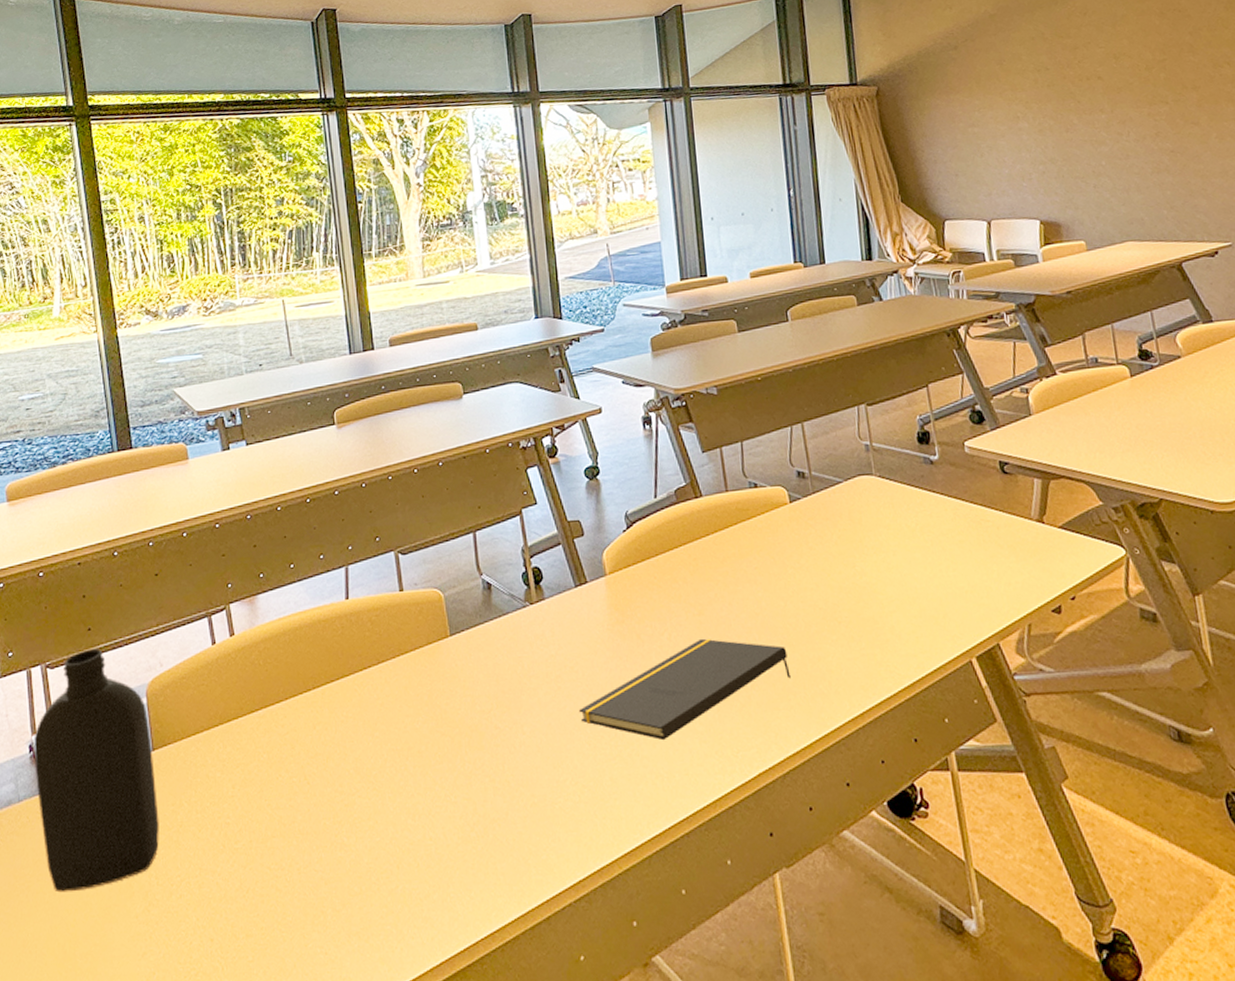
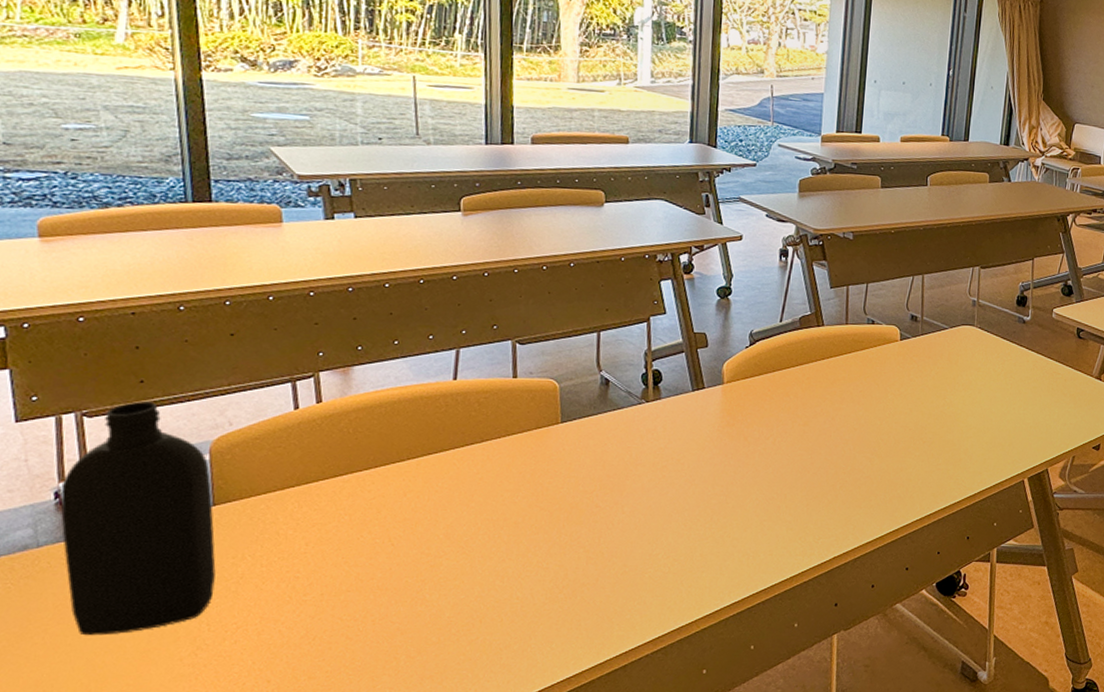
notepad: present [578,638,791,741] -> none [679,445,875,526]

